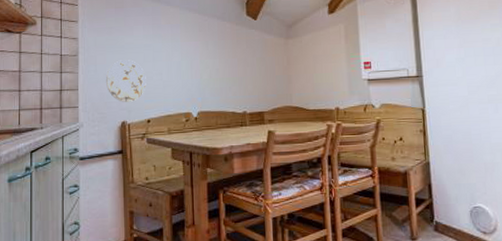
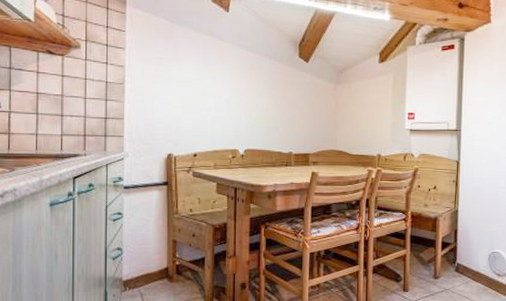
decorative plate: present [106,60,146,102] -> none [153,92,194,135]

